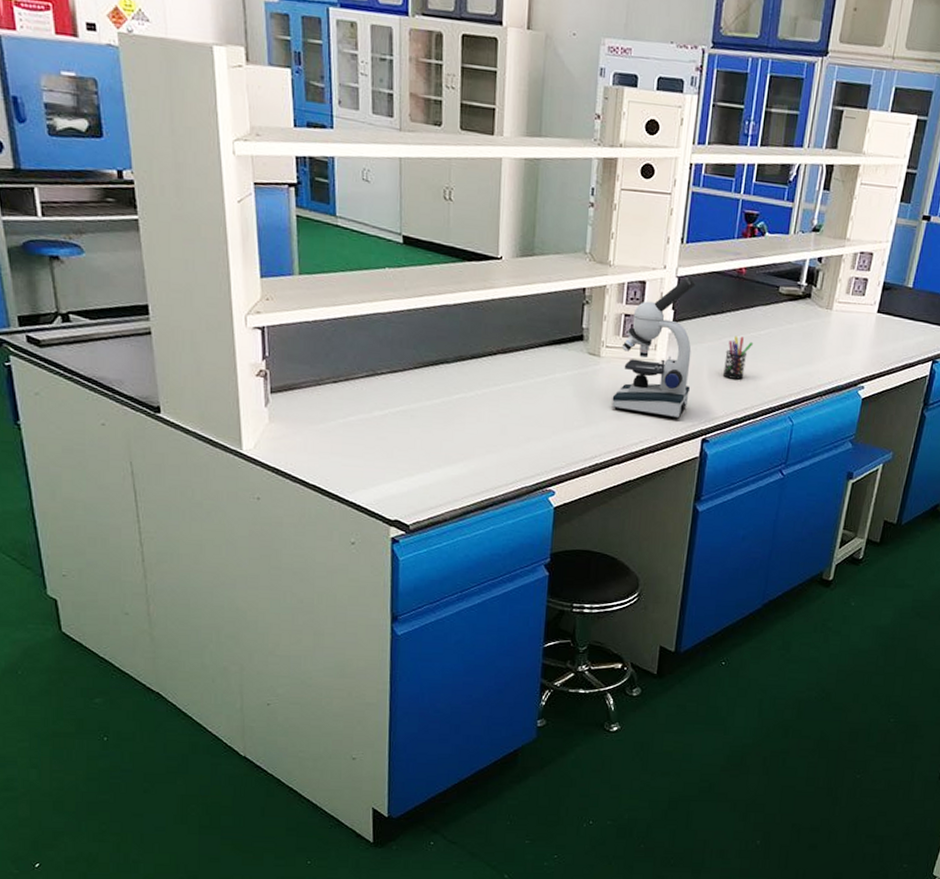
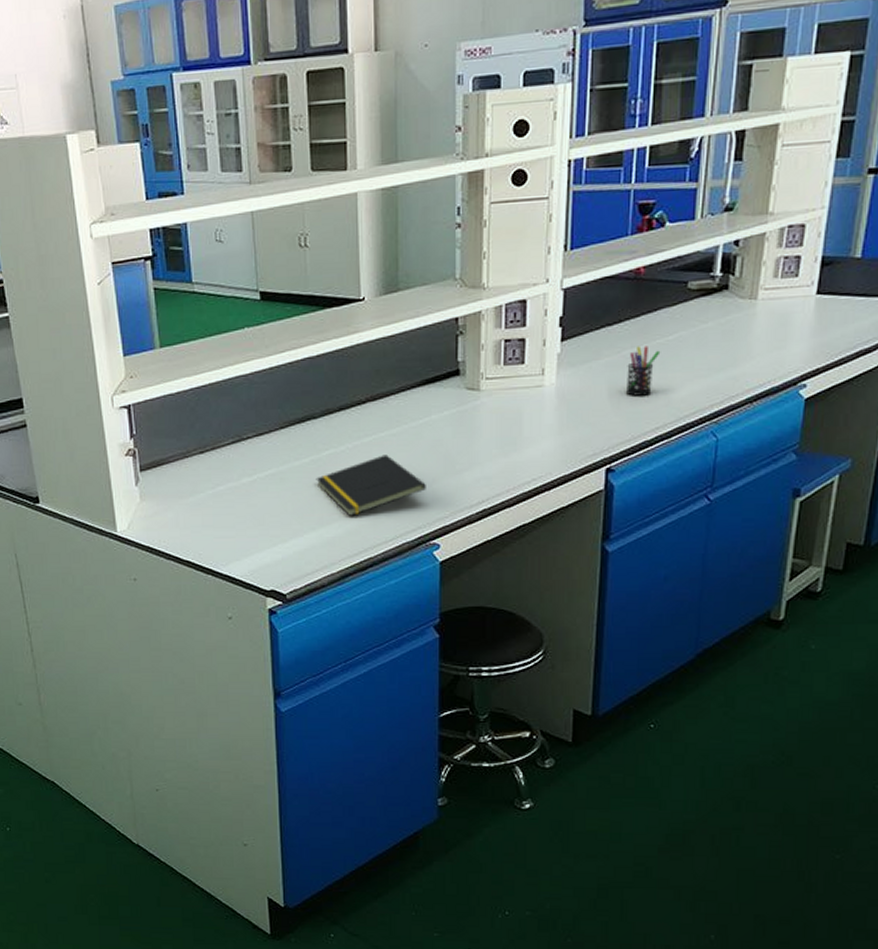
notepad: none [445,404,547,458] -> present [316,455,426,516]
microscope: present [611,274,697,420] -> none [497,284,587,451]

